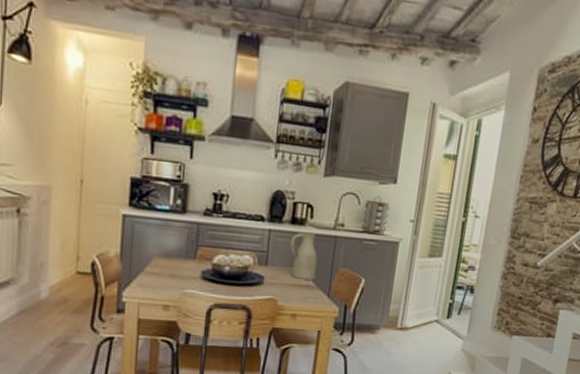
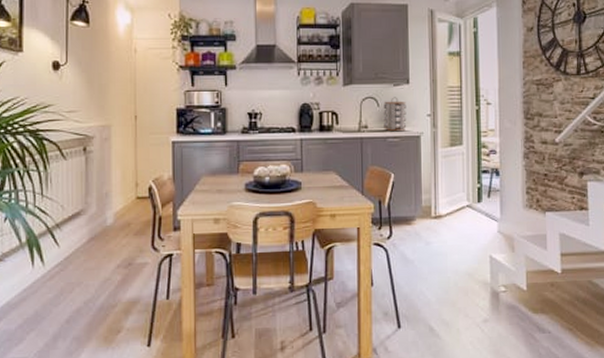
ceramic pitcher: present [289,232,318,281] -> none [321,137,349,182]

